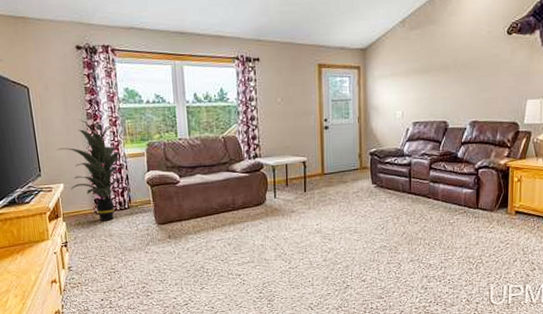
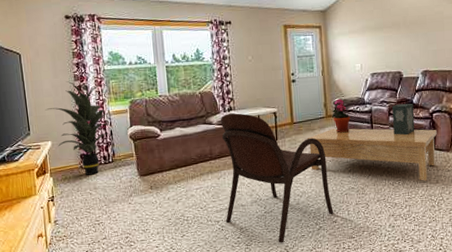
armchair: none [244,161,362,300] -> present [220,113,333,243]
coffee table: none [339,181,481,242] -> present [308,128,437,181]
potted plant: none [366,149,387,187] -> present [331,98,351,133]
decorative box: none [434,157,458,192] -> present [392,103,415,136]

